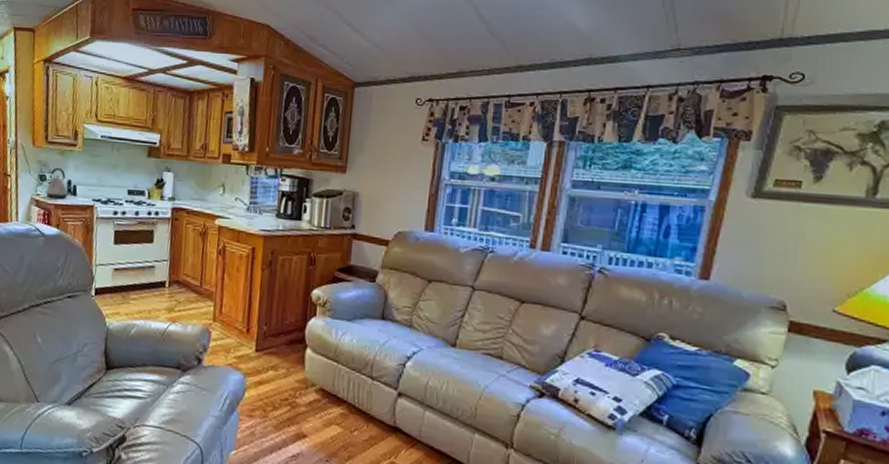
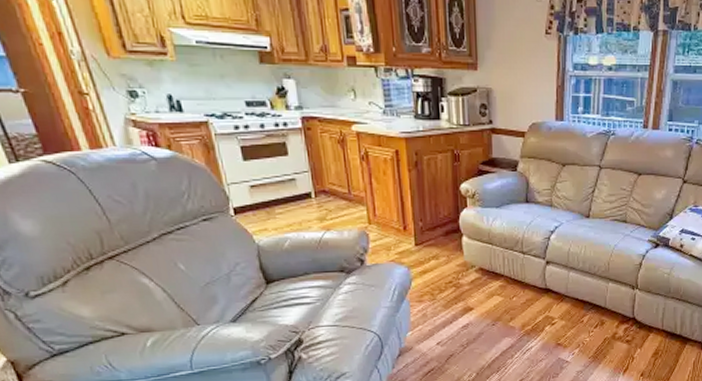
kettle: present [46,167,69,200] -> none [141,81,173,118]

